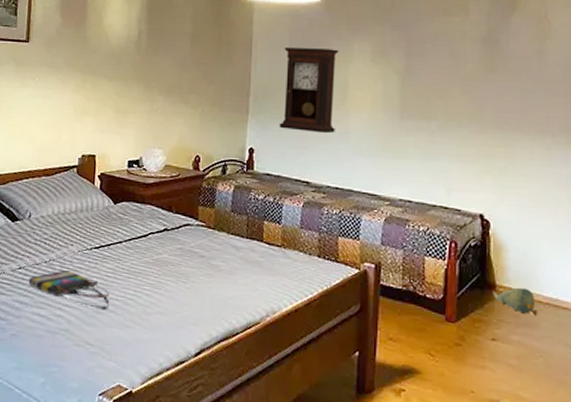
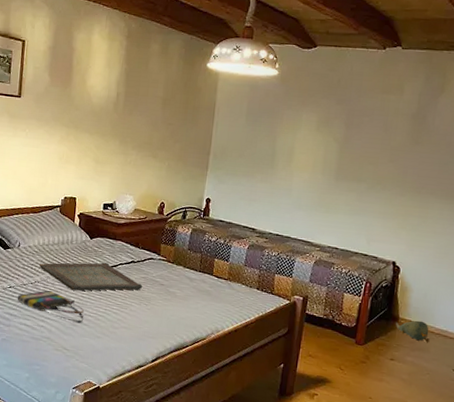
serving tray: none [54,232,180,269] -> present [39,262,143,291]
pendulum clock: present [279,48,339,134] -> none [233,114,289,190]

